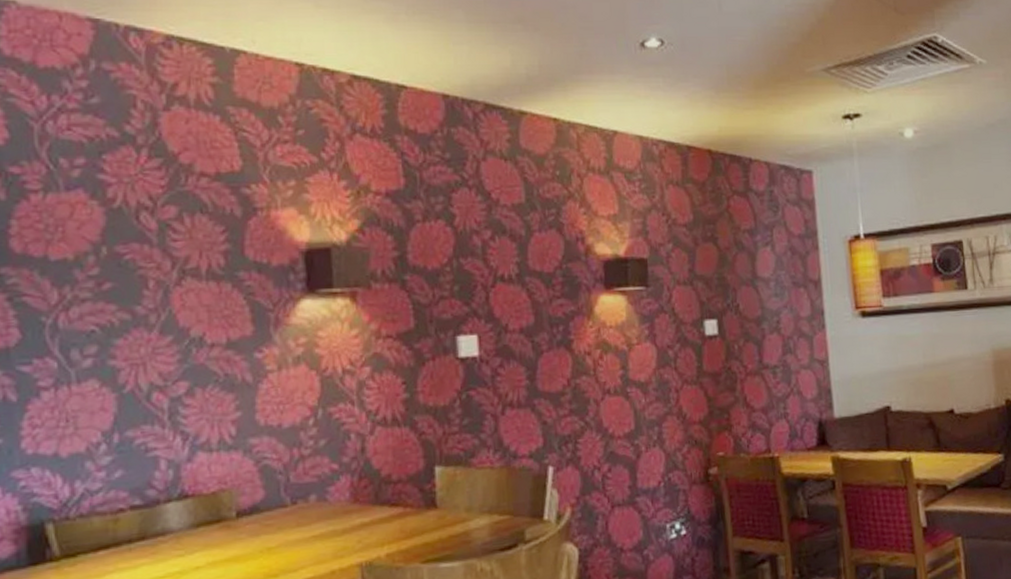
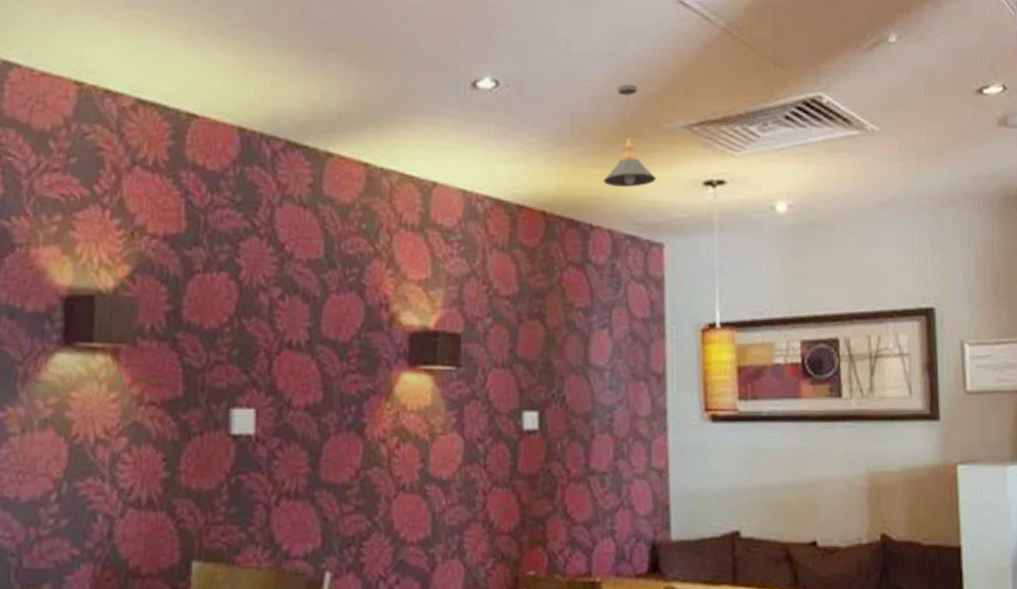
pendant light: none [758,36,803,125] -> present [603,83,656,187]

